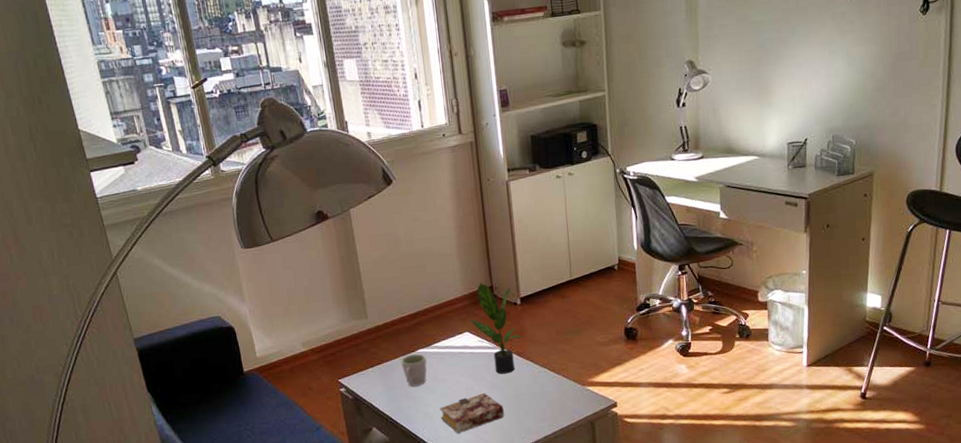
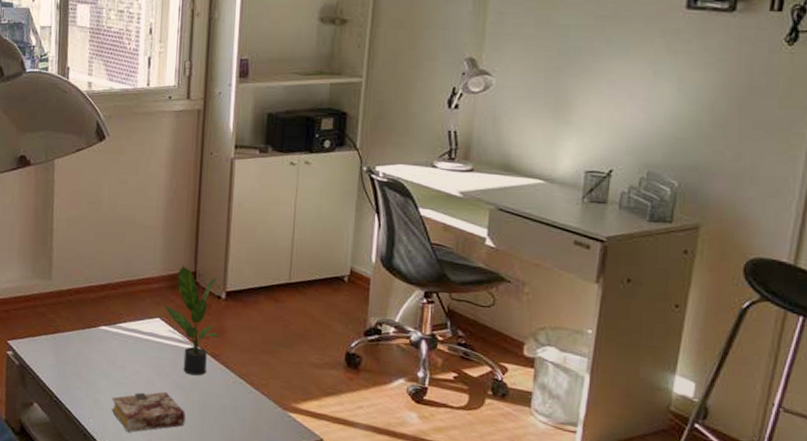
mug: present [400,354,427,387] -> none [78,330,107,368]

